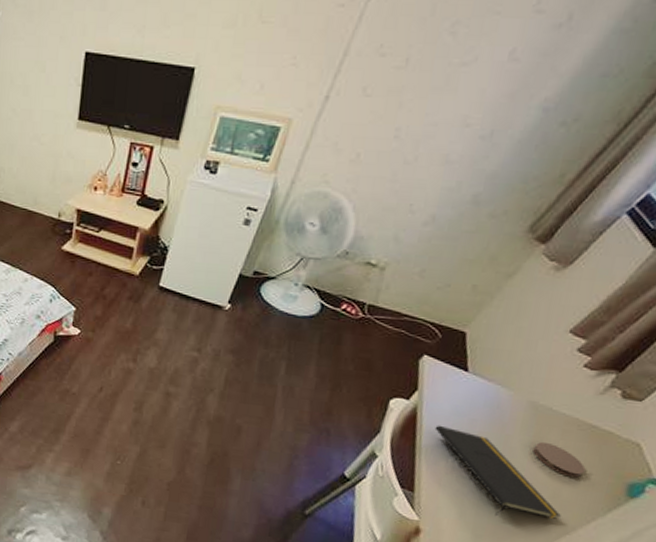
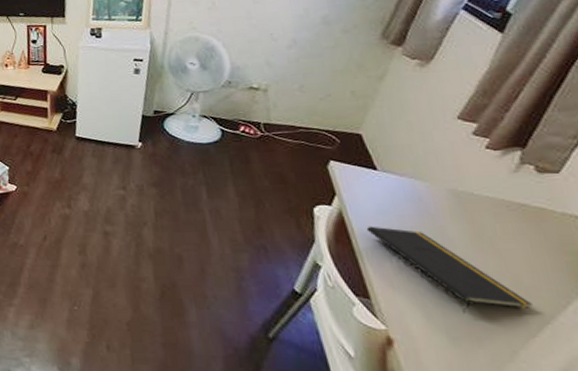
coaster: present [533,441,586,478] -> none [472,227,536,261]

